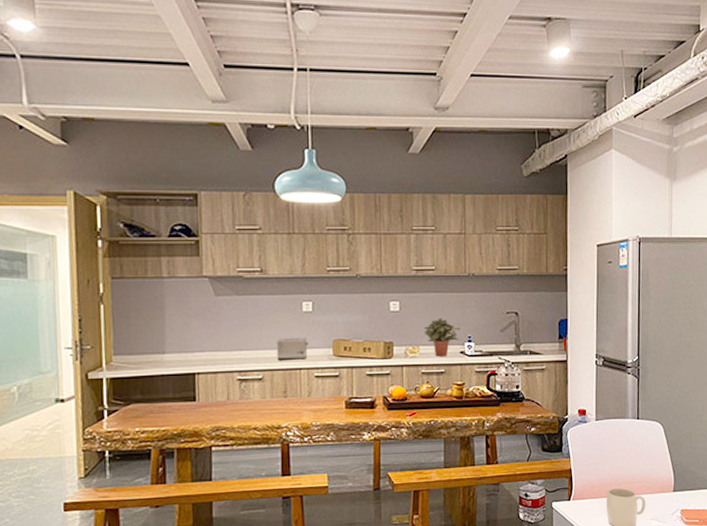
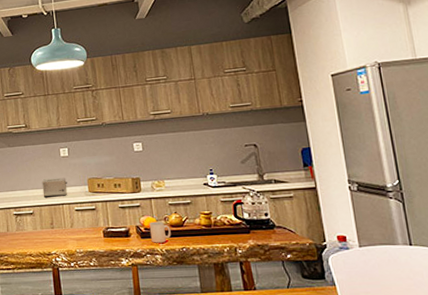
cup: none [397,391,420,416] -> present [149,221,171,243]
potted plant: present [425,318,460,356] -> none [167,154,201,189]

